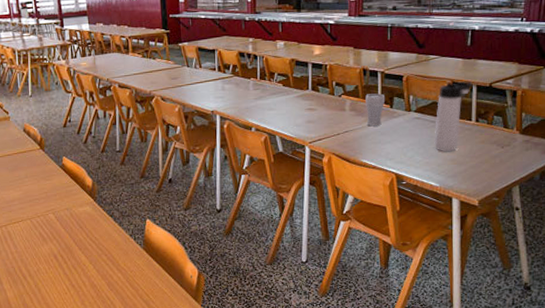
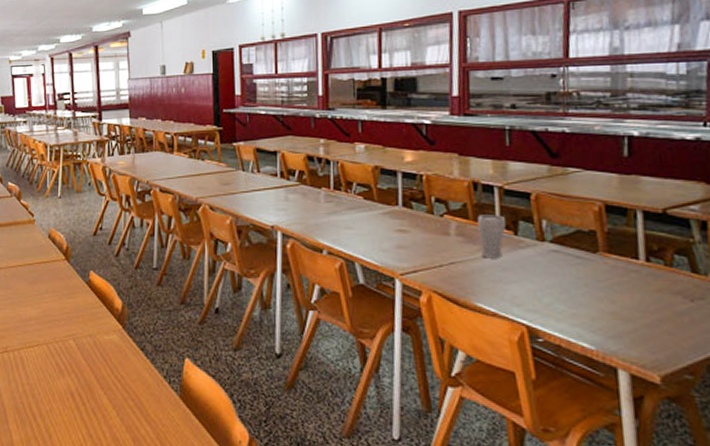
thermos bottle: present [434,82,473,152] -> none [582,205,637,302]

